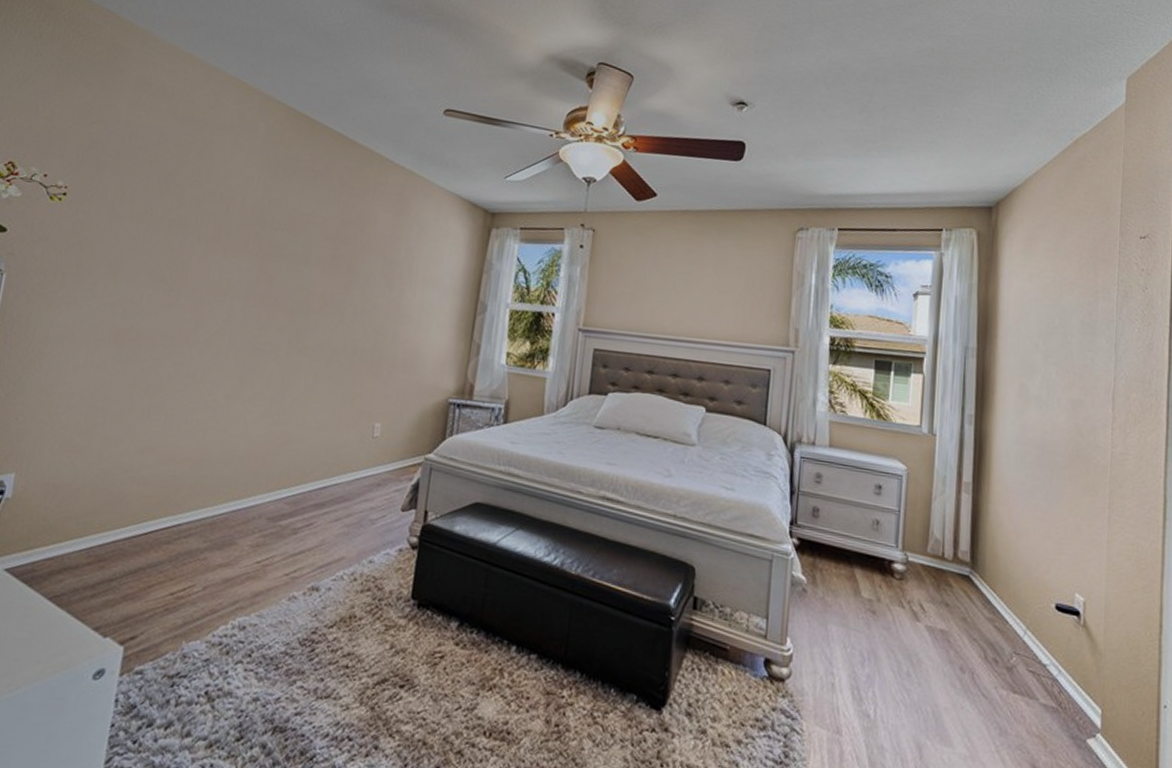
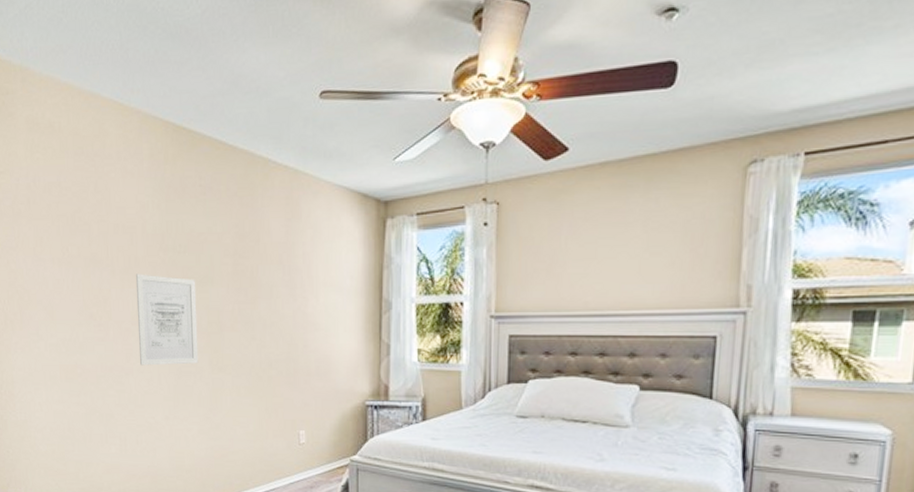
wall art: none [209,243,290,343] -> present [135,274,199,366]

